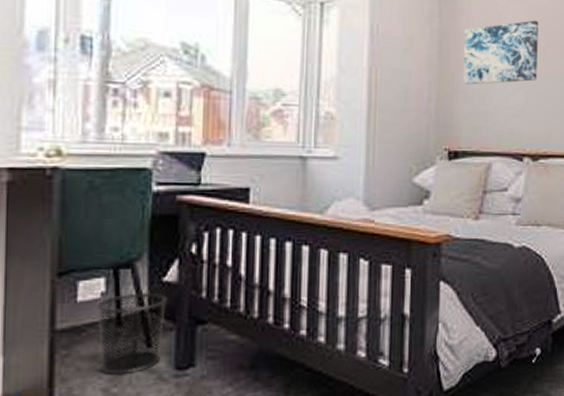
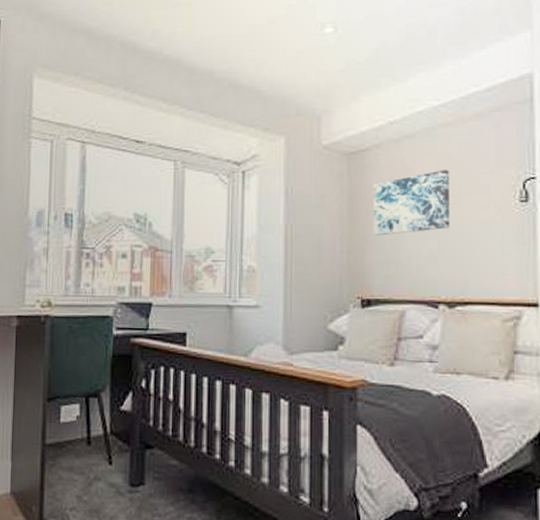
waste bin: present [97,292,168,374] -> none [74,418,124,485]

